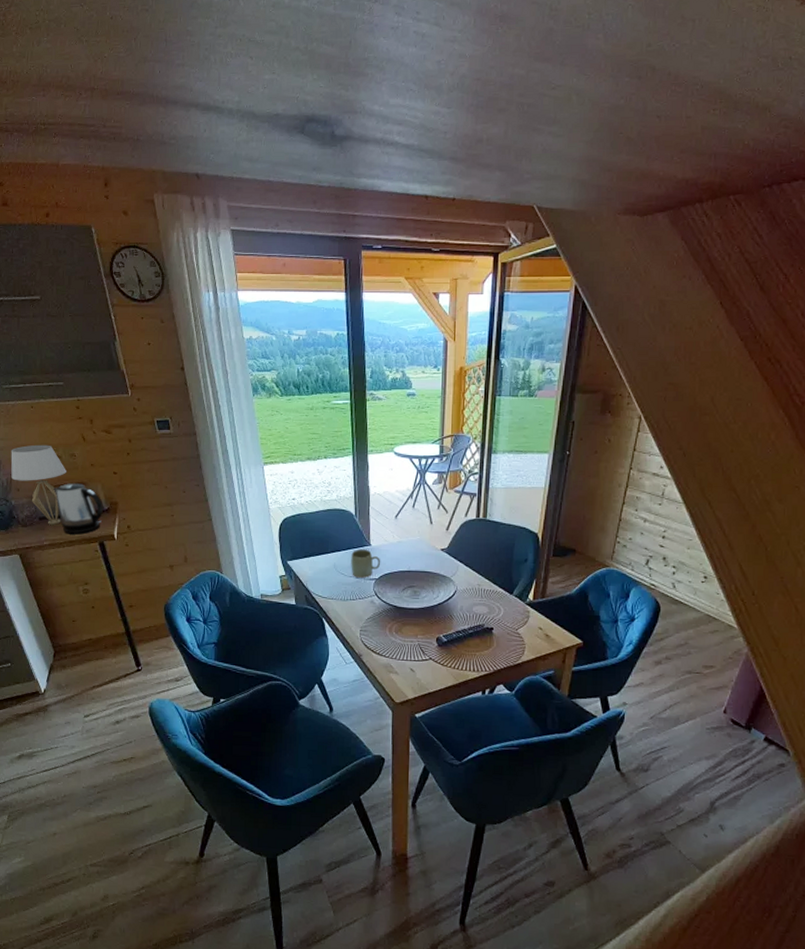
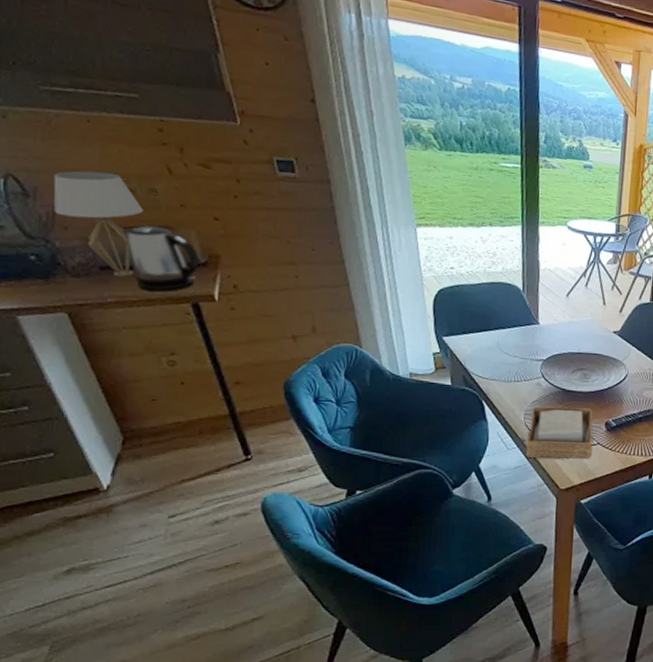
mug: present [351,549,381,578] -> none [516,327,550,359]
napkin holder: none [362,623,425,674] -> present [525,406,593,459]

